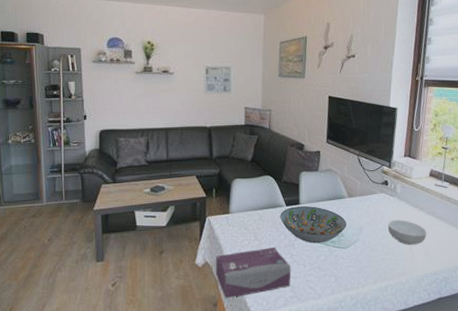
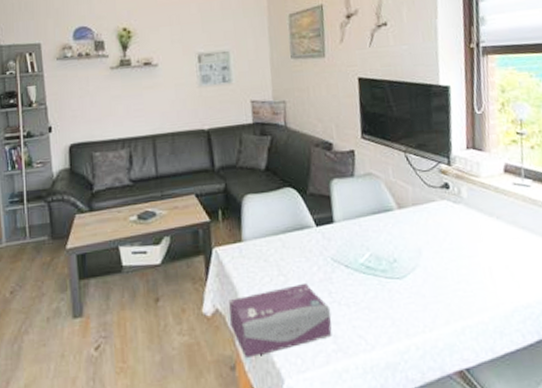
decorative bowl: present [280,206,346,244] -> none [309,224,399,275]
cereal bowl: present [387,220,427,245] -> none [455,234,510,268]

